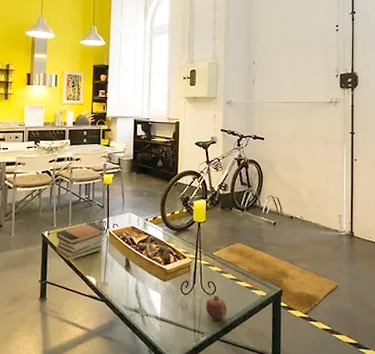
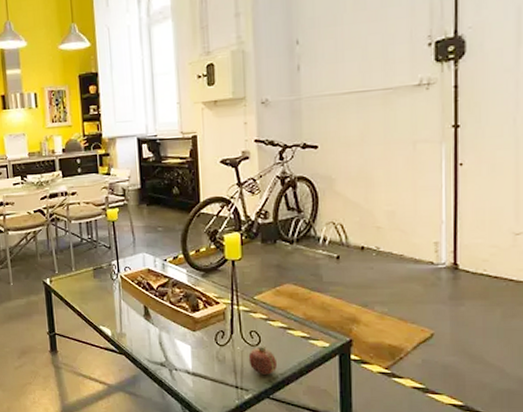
book stack: present [56,222,106,262] -> none [60,266,117,312]

